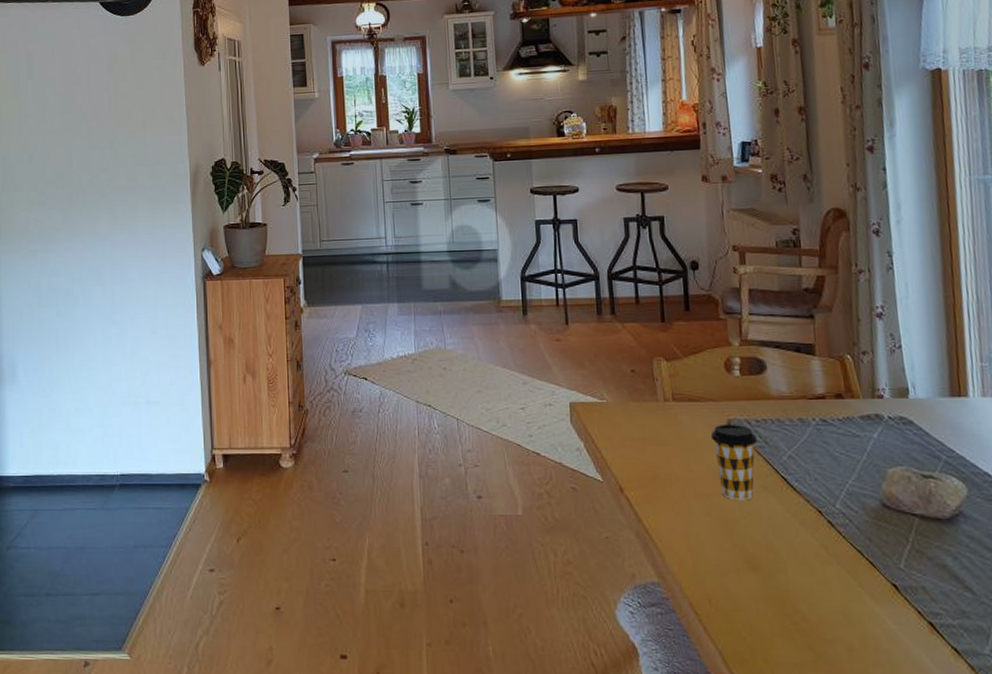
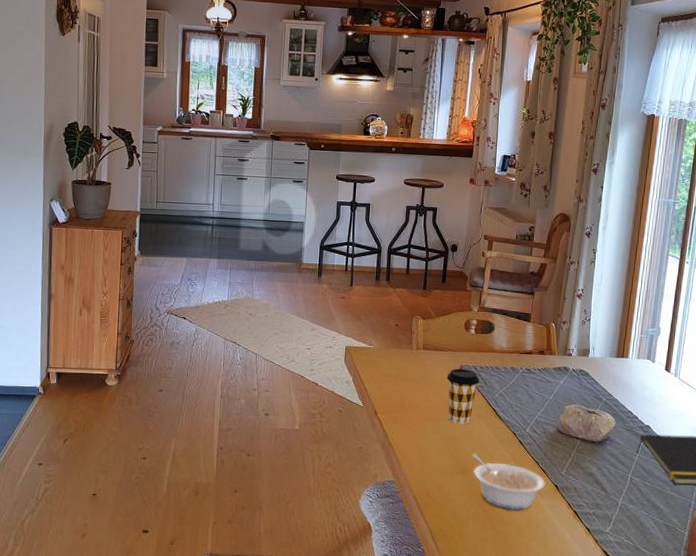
legume: none [763,542,879,622] -> present [471,454,546,511]

